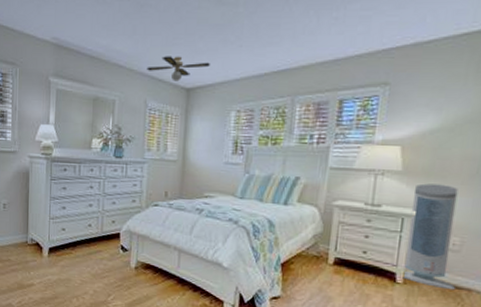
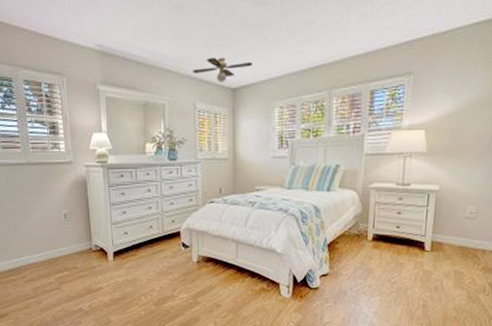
air purifier: present [402,183,458,290] -> none [430,161,473,252]

